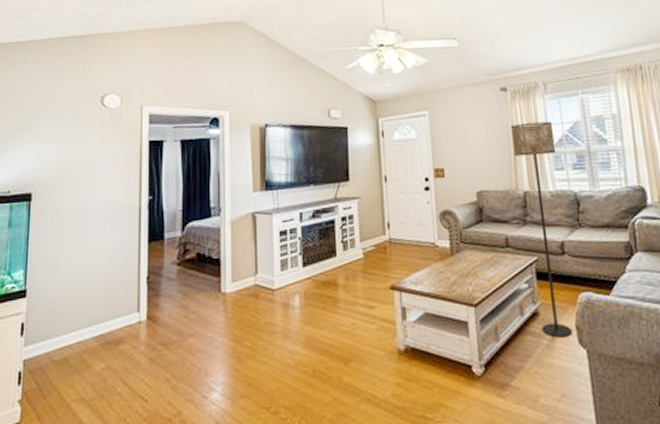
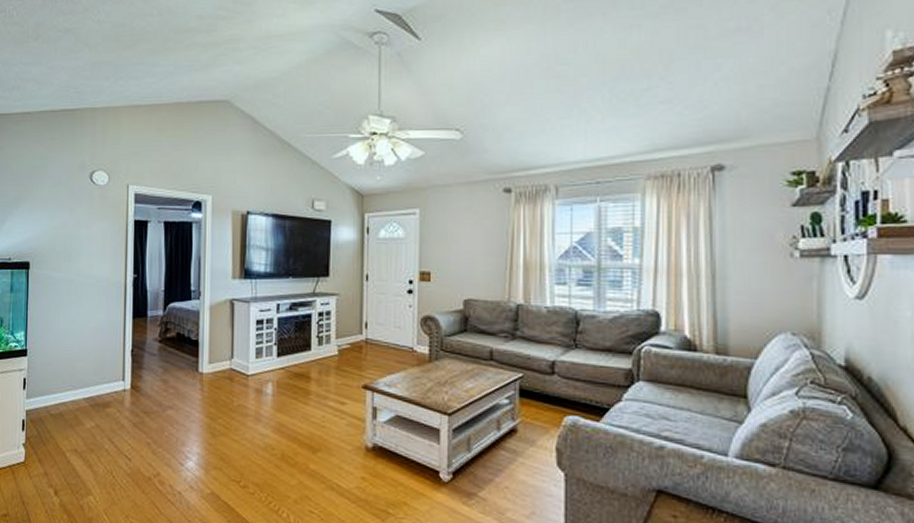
floor lamp: present [511,121,573,338] -> none [511,229,560,458]

